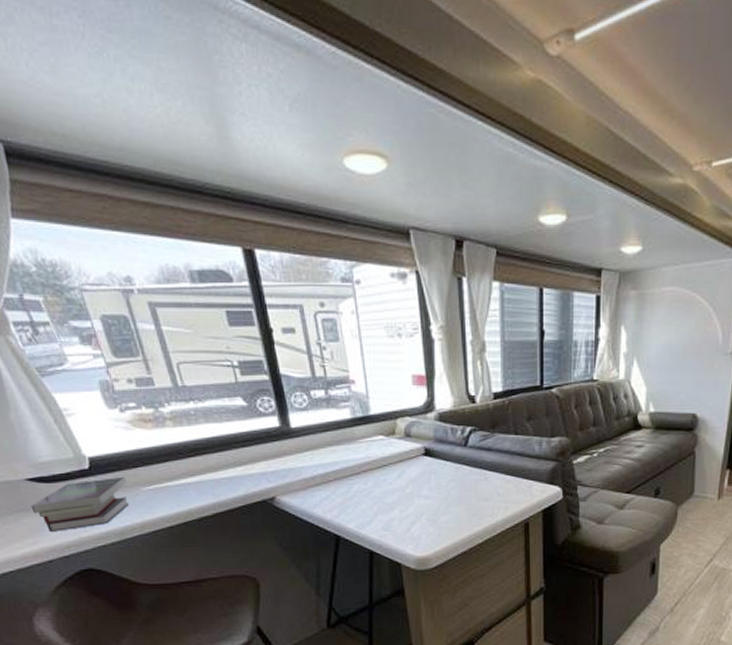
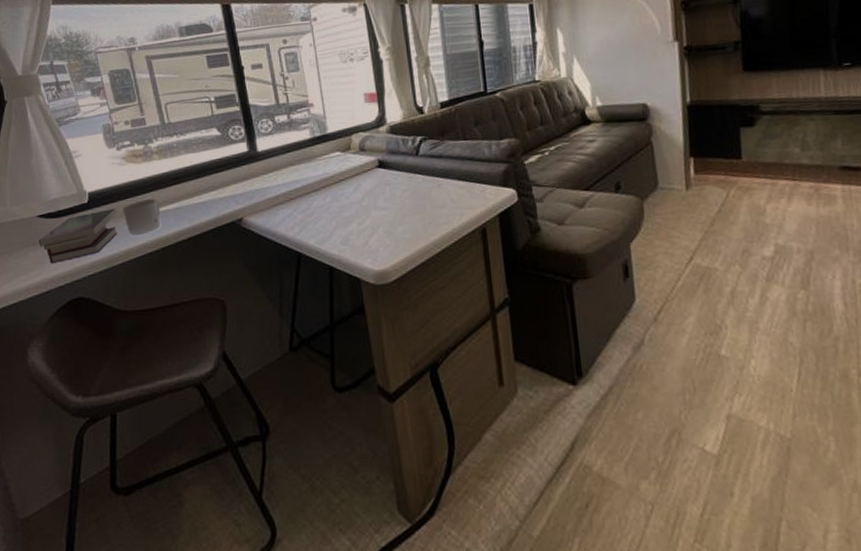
mug: none [133,470,180,509] -> present [123,199,161,237]

